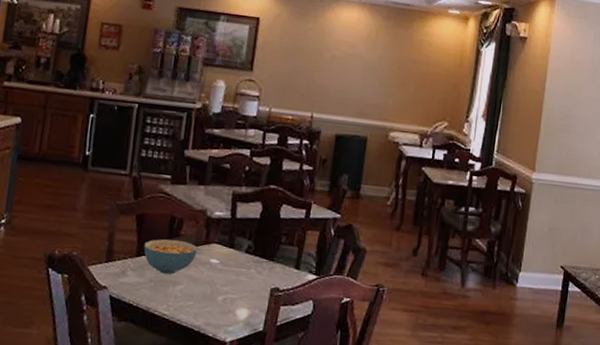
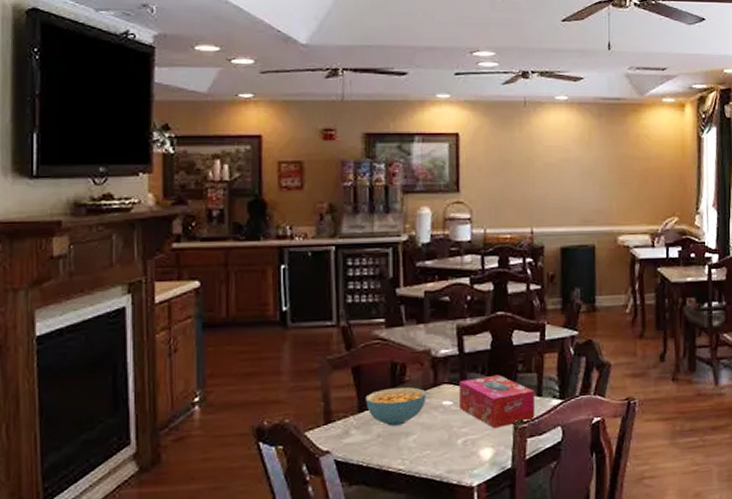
tissue box: none [225,242,293,292] -> present [459,374,535,429]

